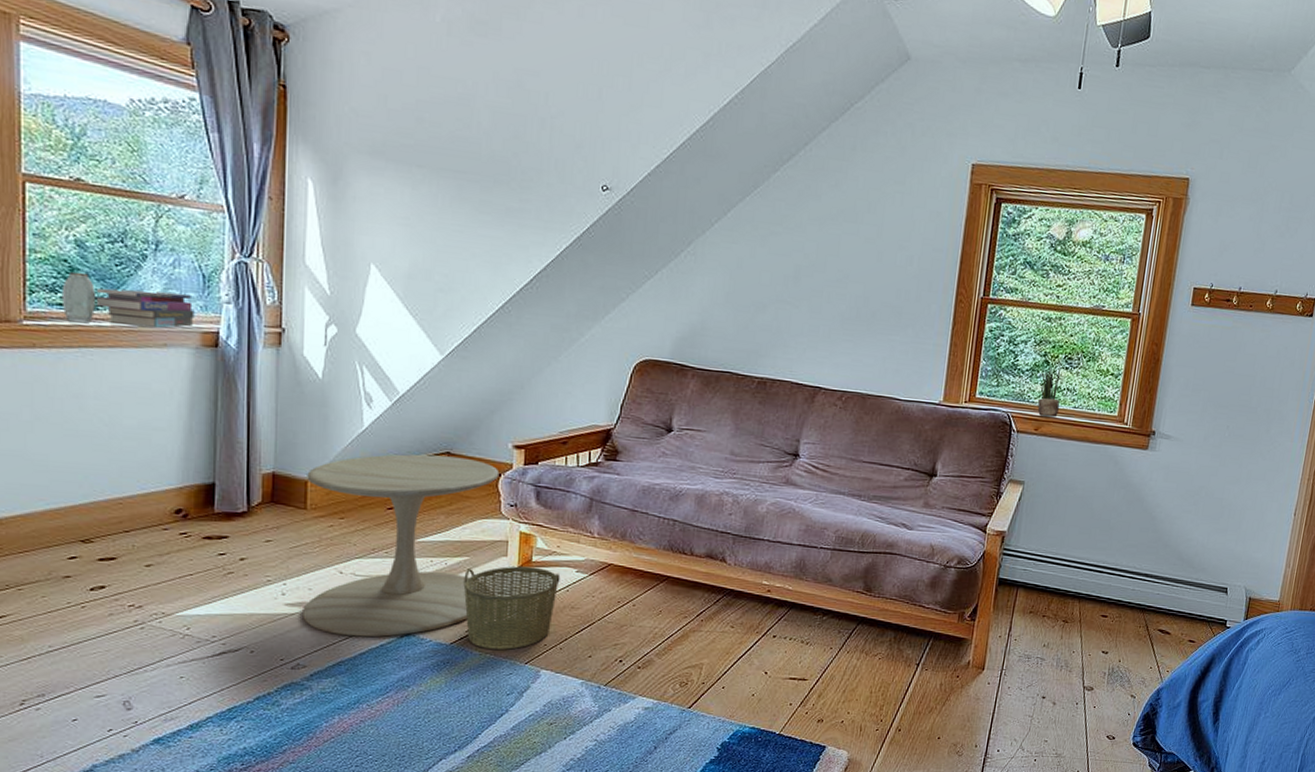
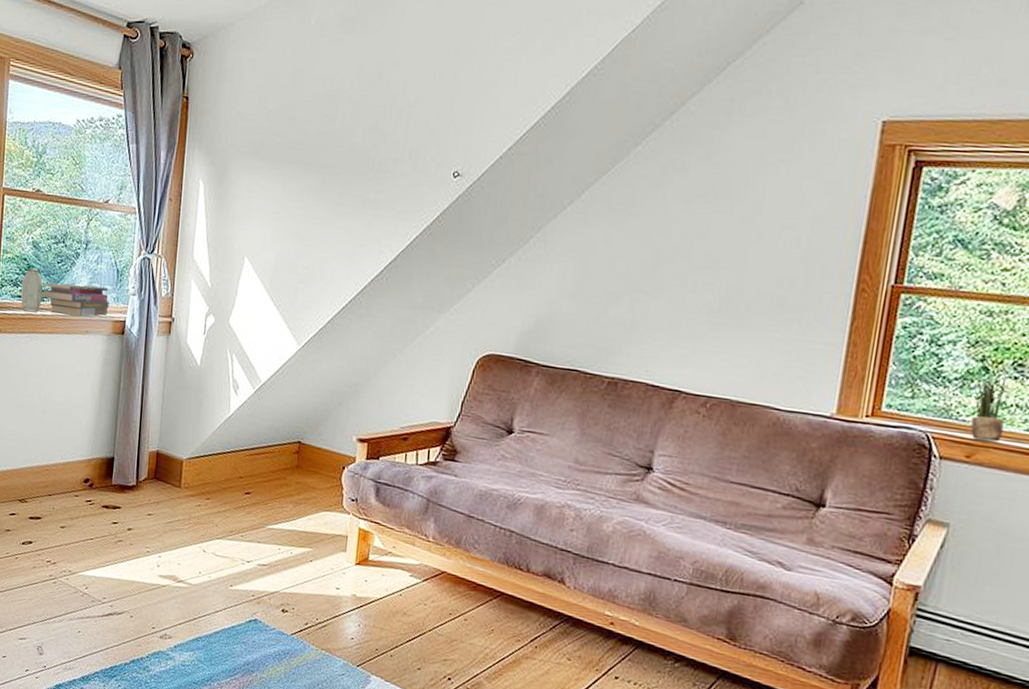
side table: present [303,454,500,637] -> none [172,440,344,620]
basket: present [463,566,561,651] -> none [305,560,395,650]

